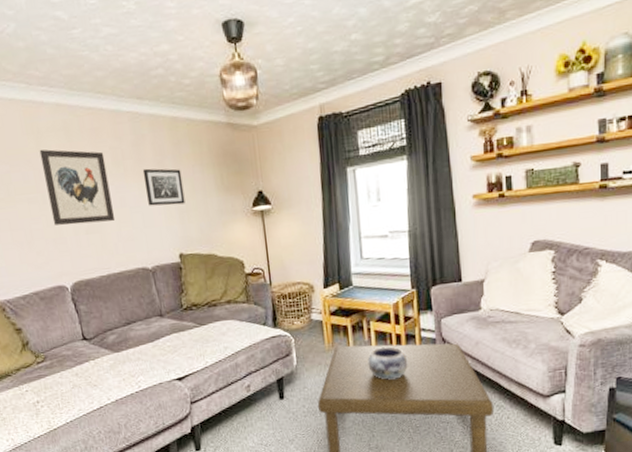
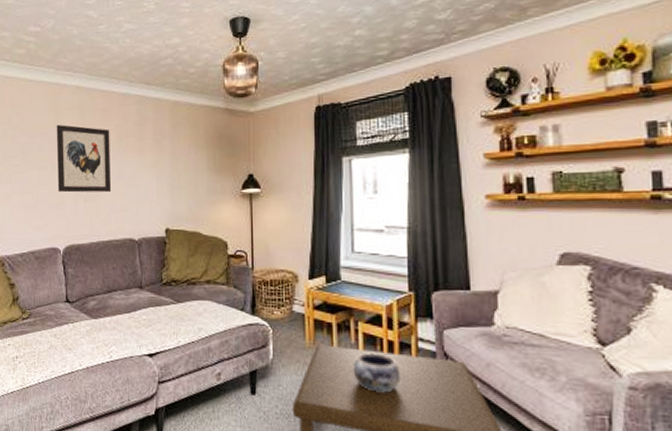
wall art: present [142,168,185,206] -> none [142,146,177,182]

